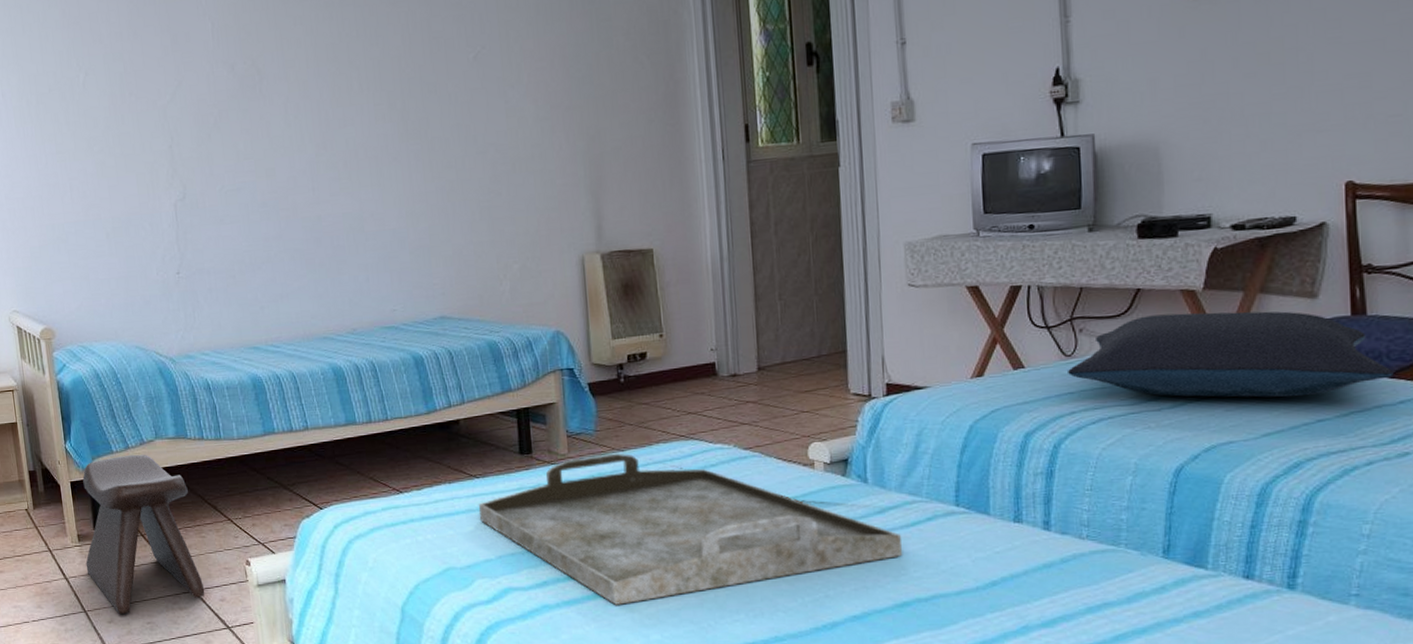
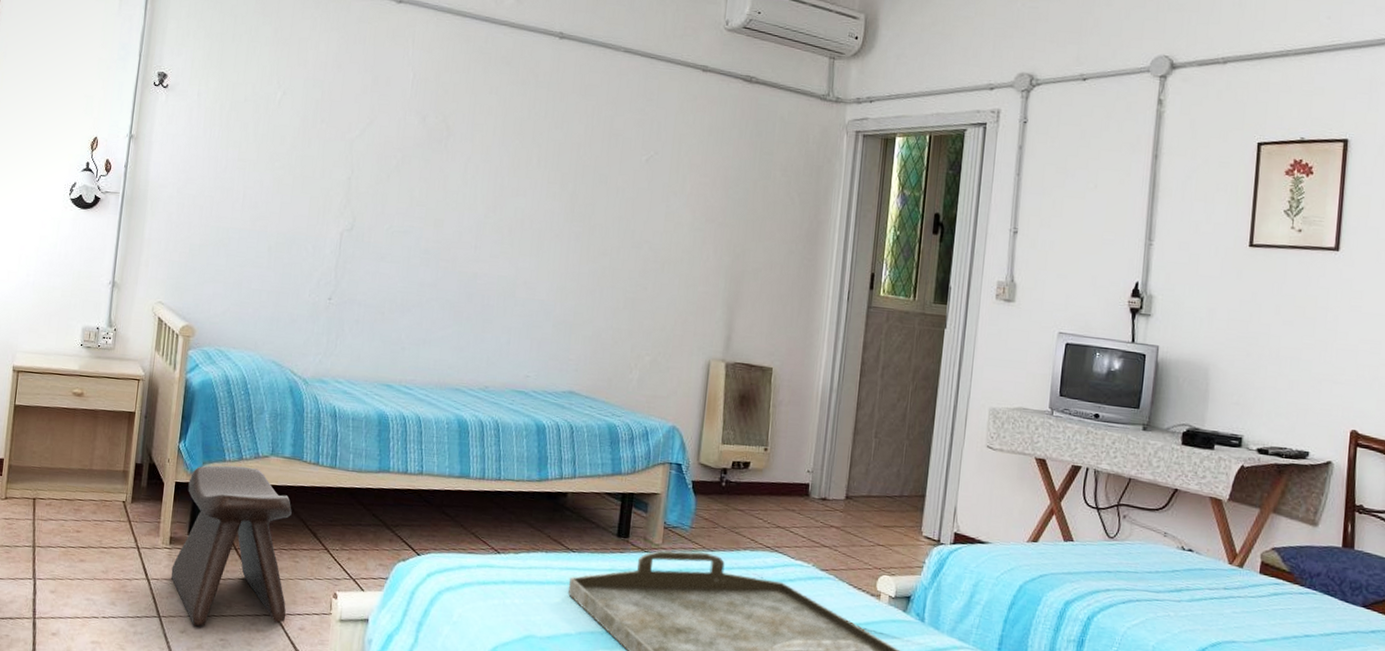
pillow: present [1068,311,1394,398] -> none [1109,514,1370,612]

